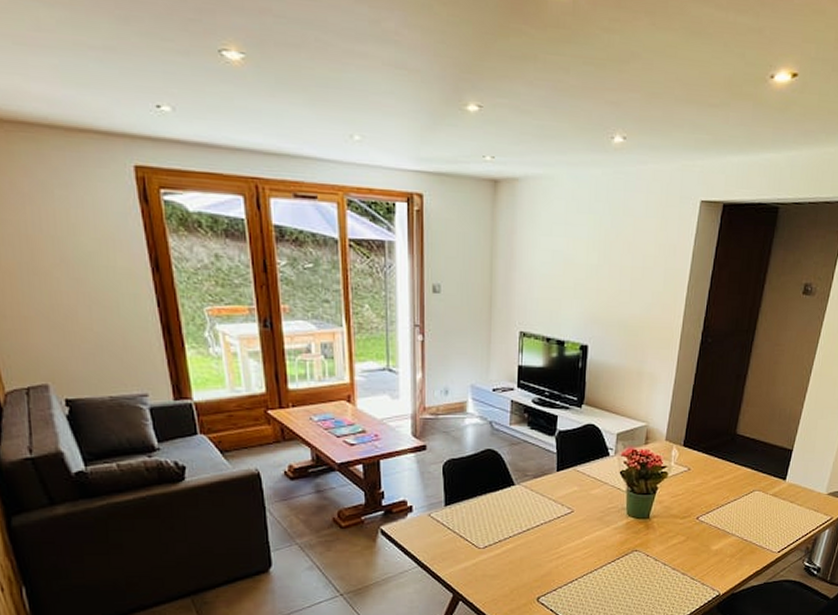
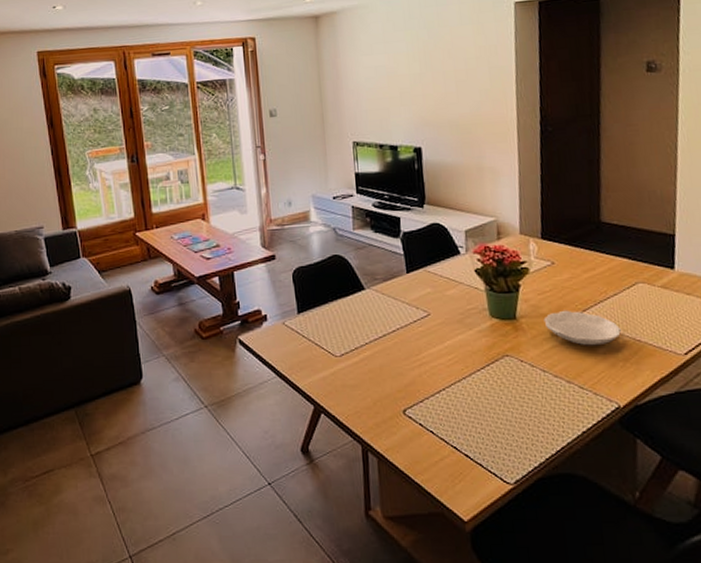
bowl: none [672,512,734,544] -> present [543,310,622,346]

